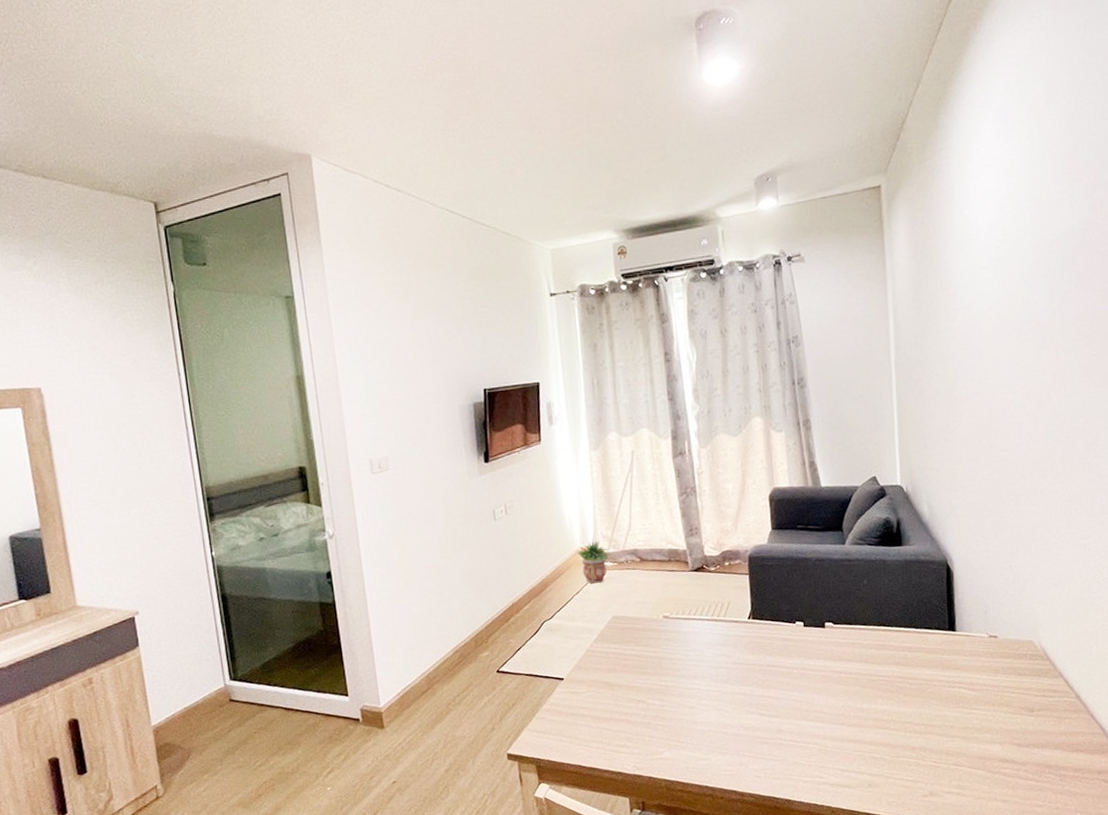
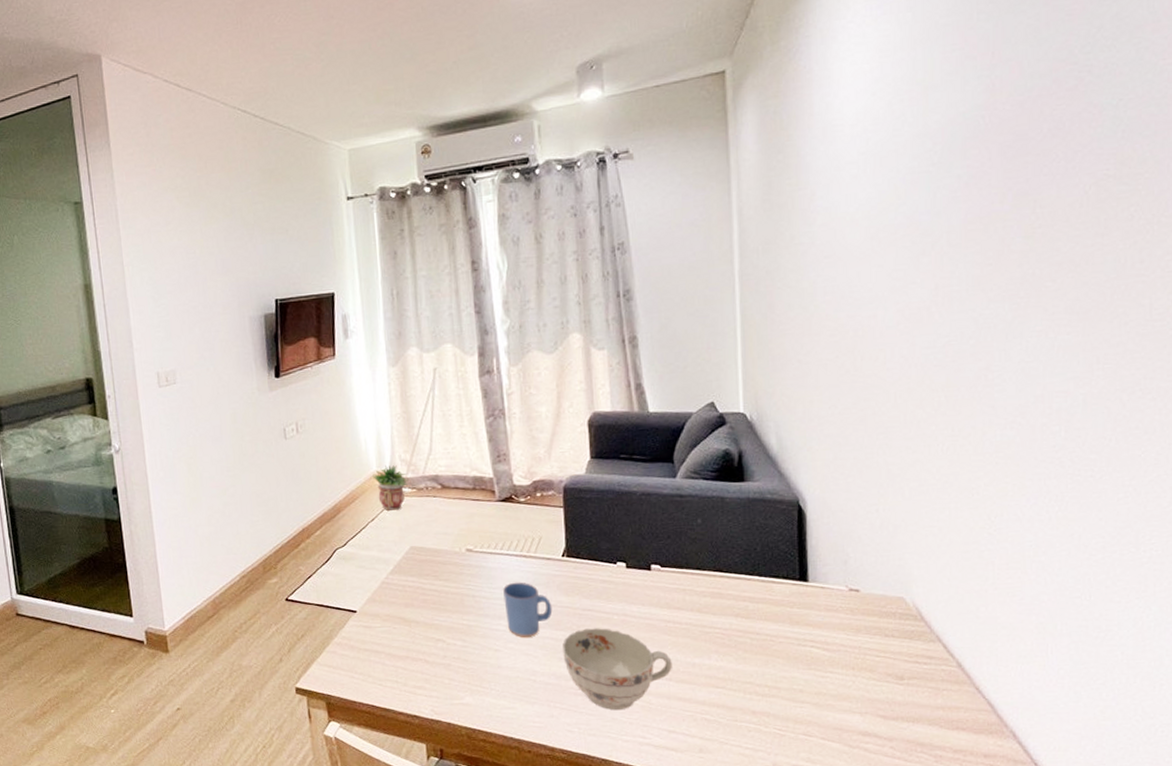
mug: none [697,643,741,694] -> present [503,582,553,637]
teacup: none [750,681,844,755] -> present [562,628,672,711]

